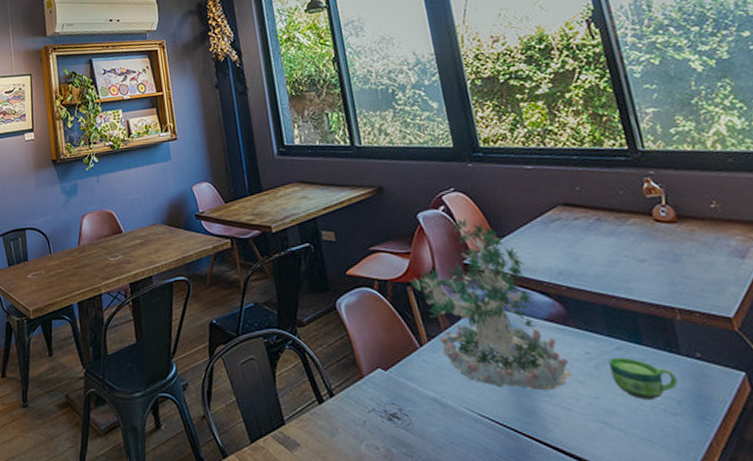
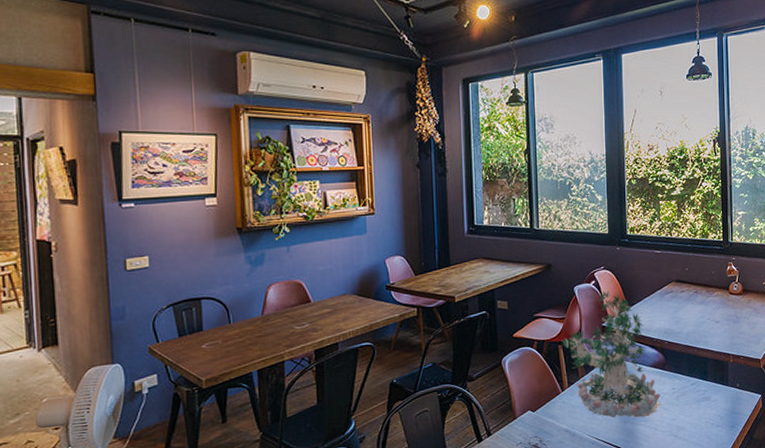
cup: present [608,357,678,400] -> none [685,390,723,418]

